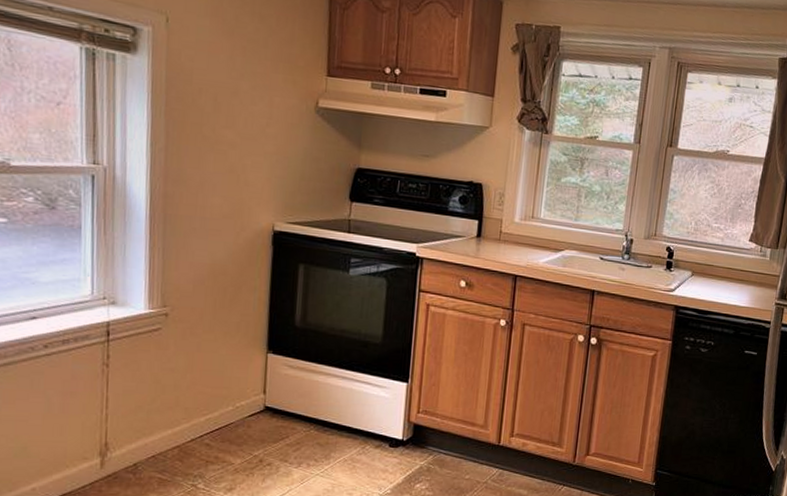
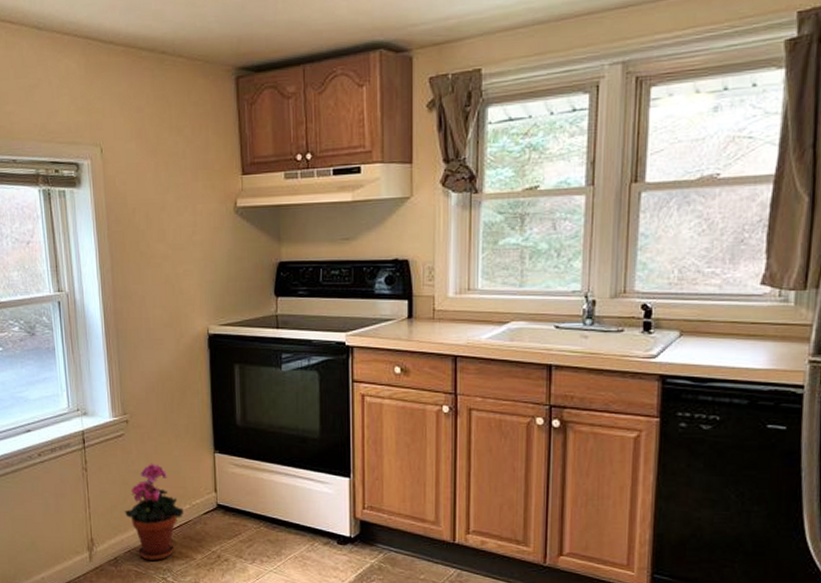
potted plant: none [152,360,225,466] -> present [124,462,183,561]

